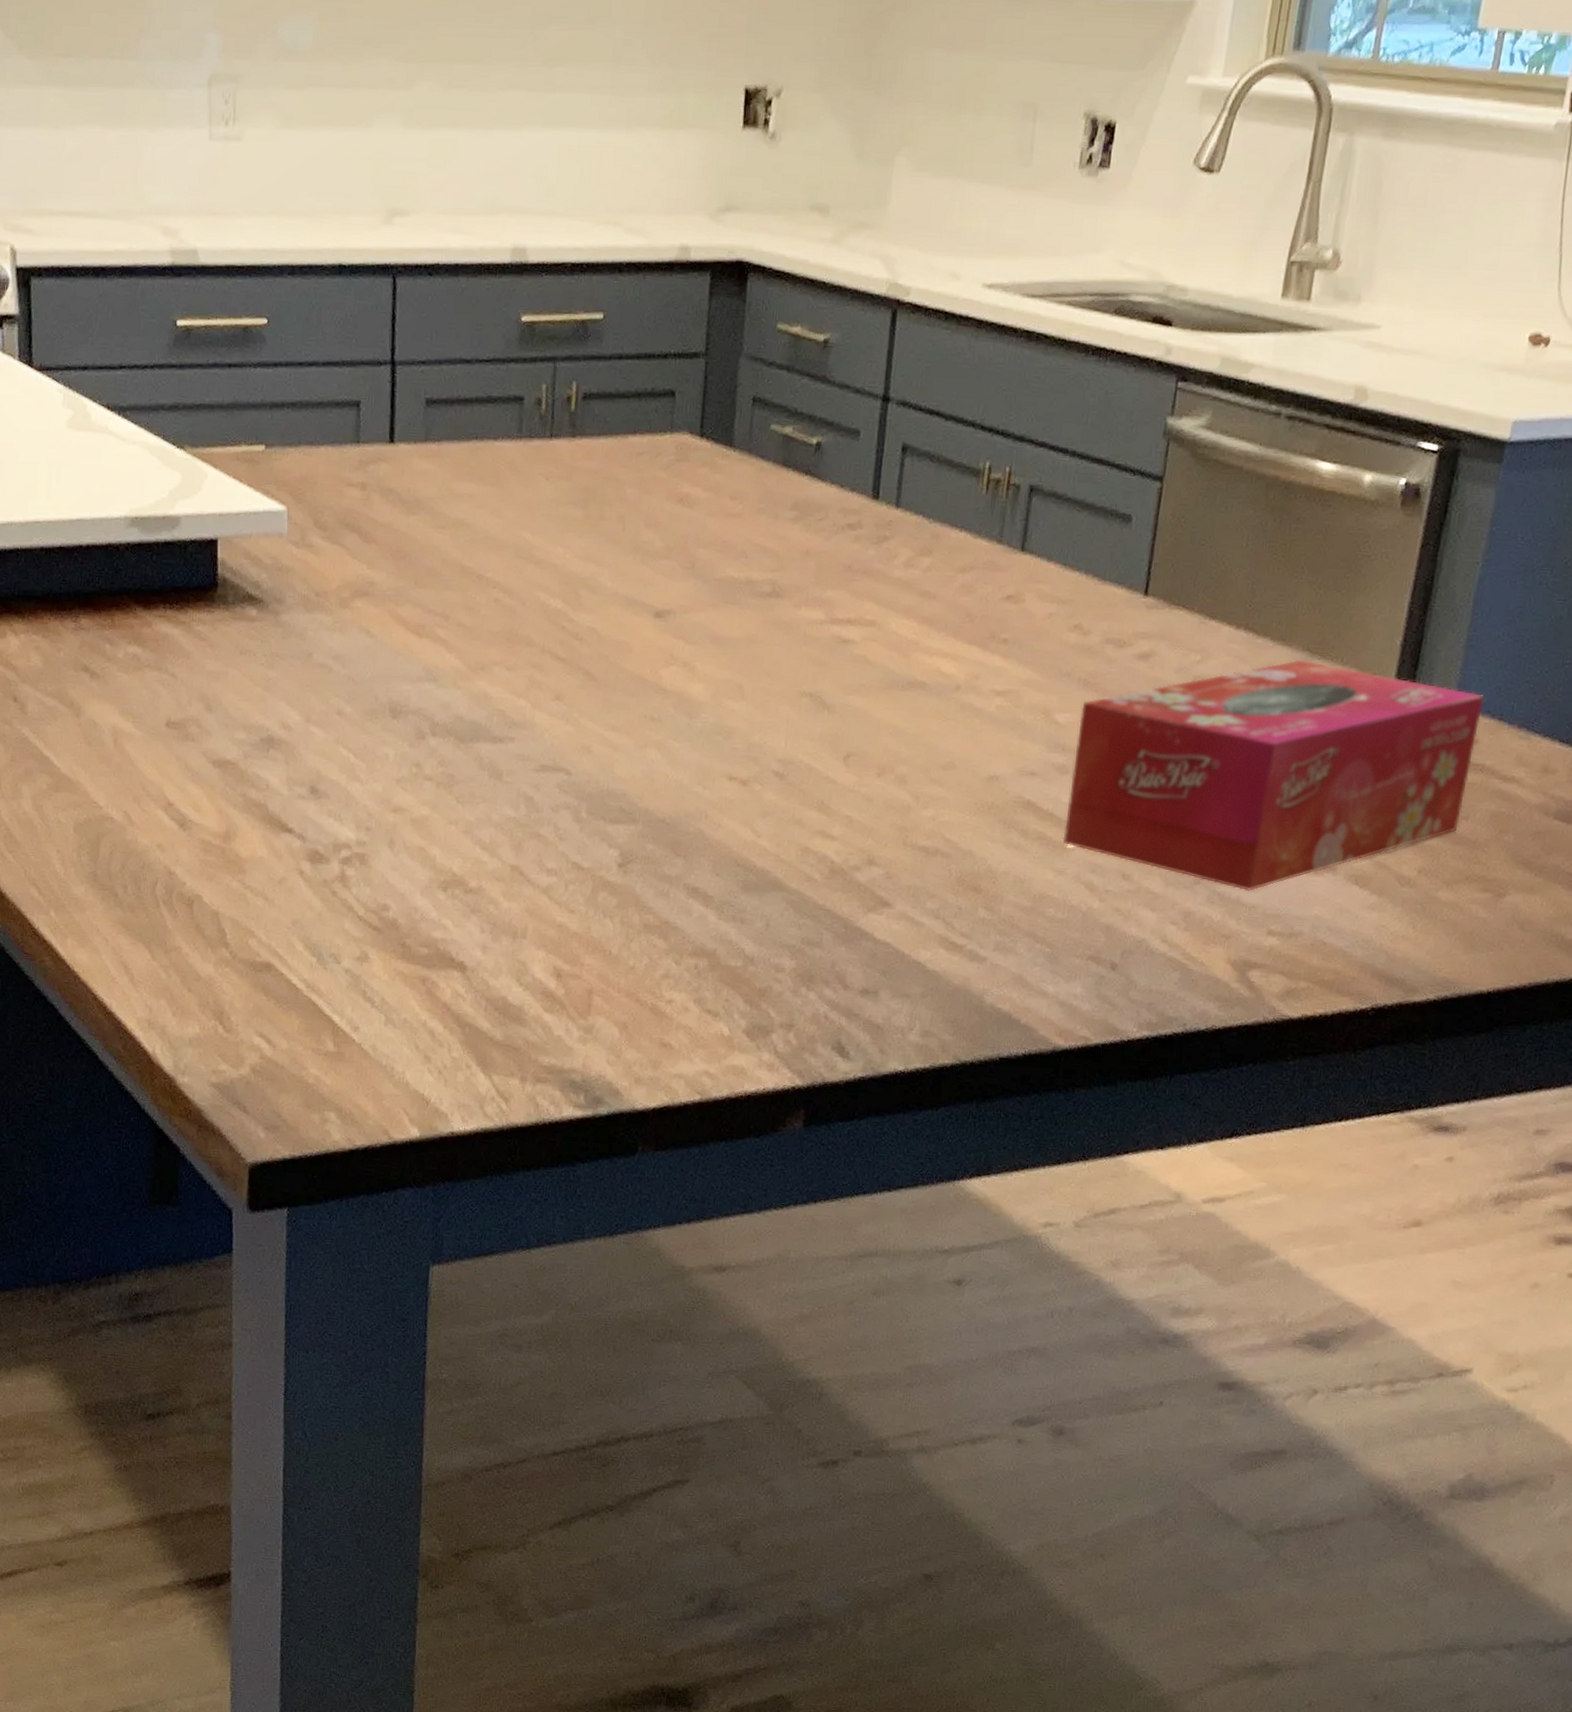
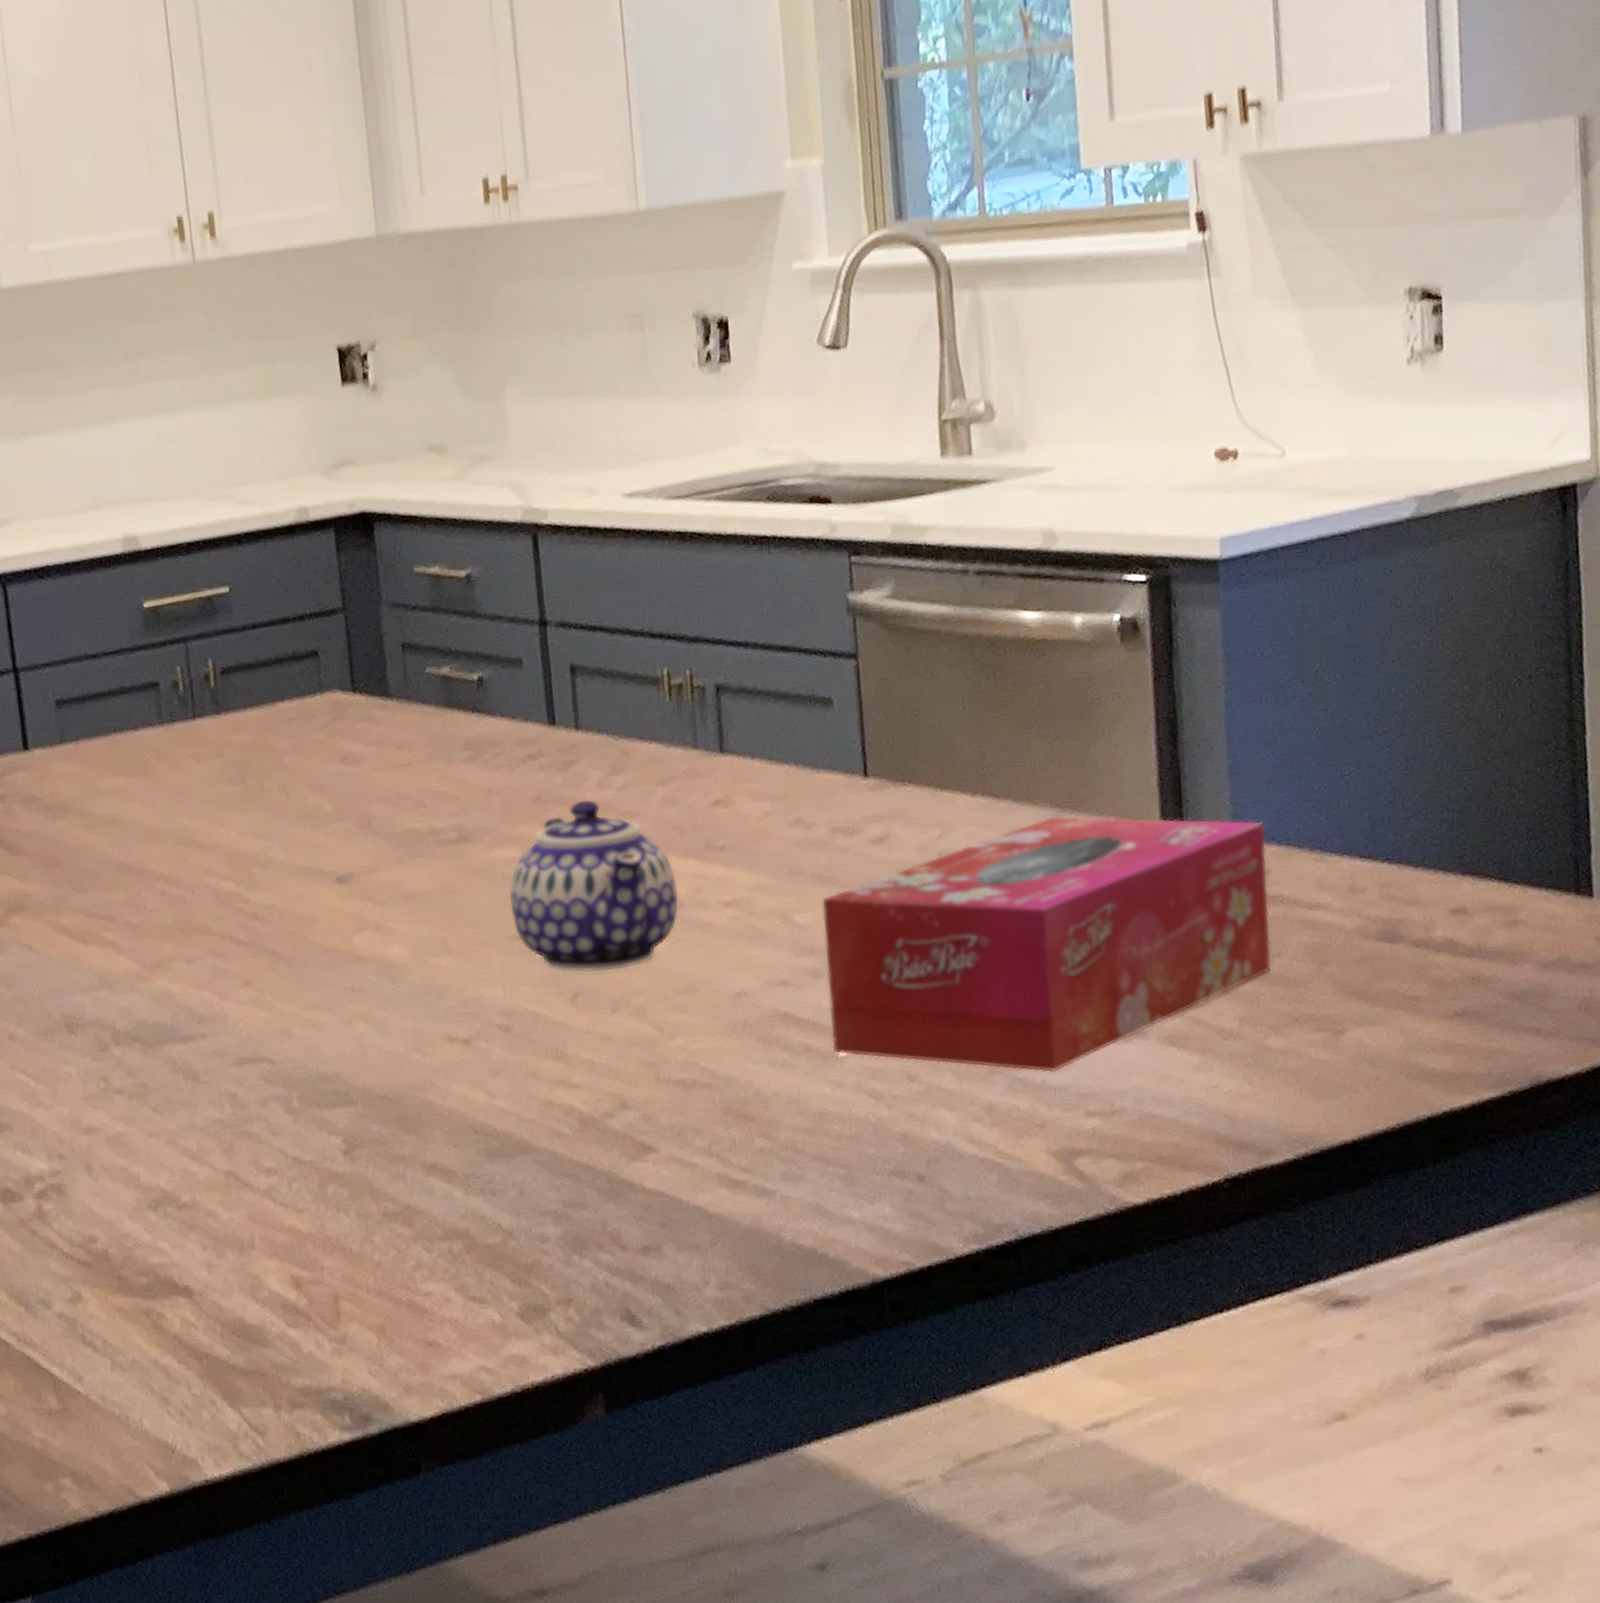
teapot: none [805,575,958,739] -> present [509,799,679,973]

